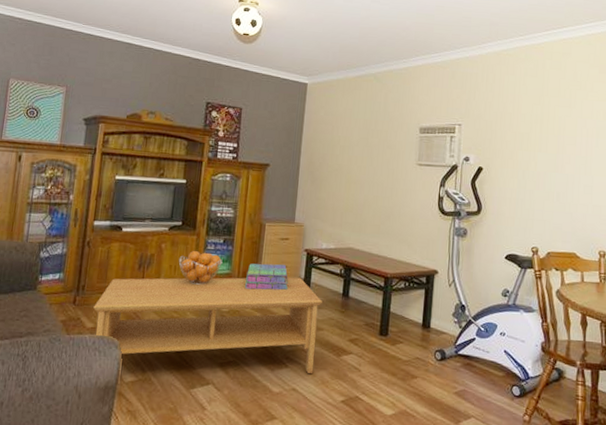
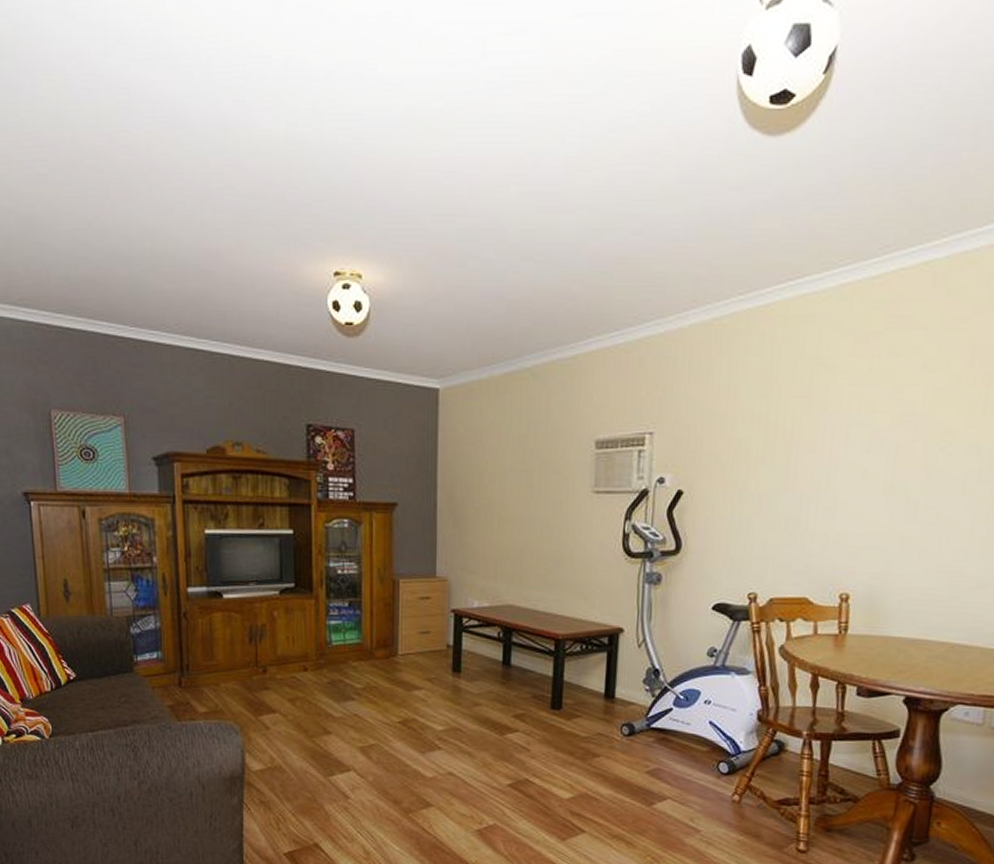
coffee table: present [93,277,322,374] -> none [203,644,478,756]
fruit basket: present [178,250,223,286] -> none [296,617,350,659]
stack of books: present [245,263,288,291] -> none [381,629,435,662]

